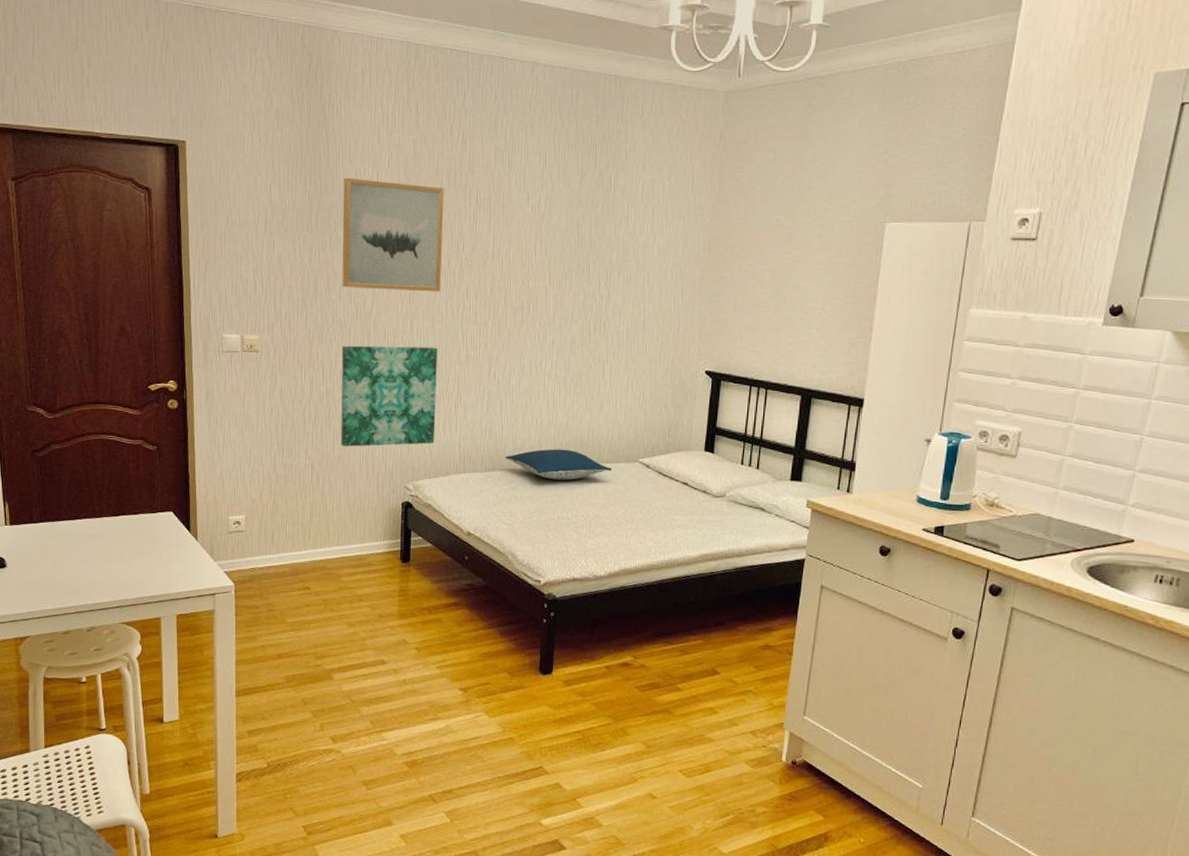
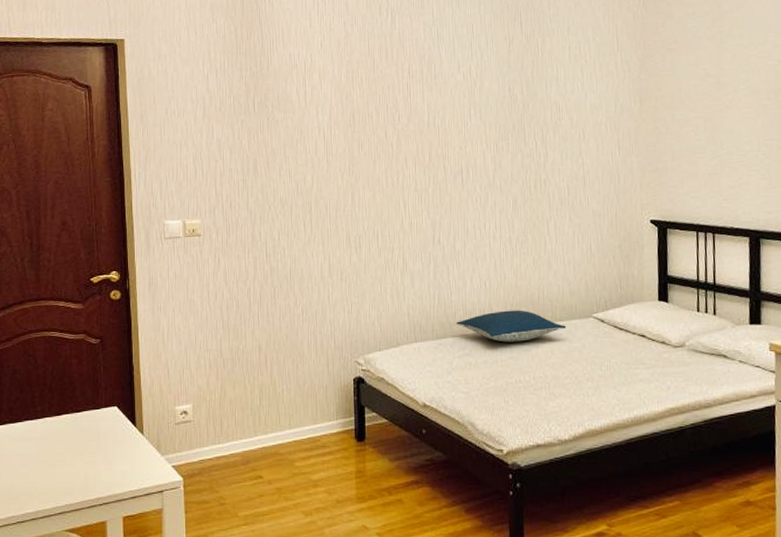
wall art: present [340,345,438,447] -> none [284,217,383,325]
wall art: present [342,177,445,292] -> none [278,61,379,167]

